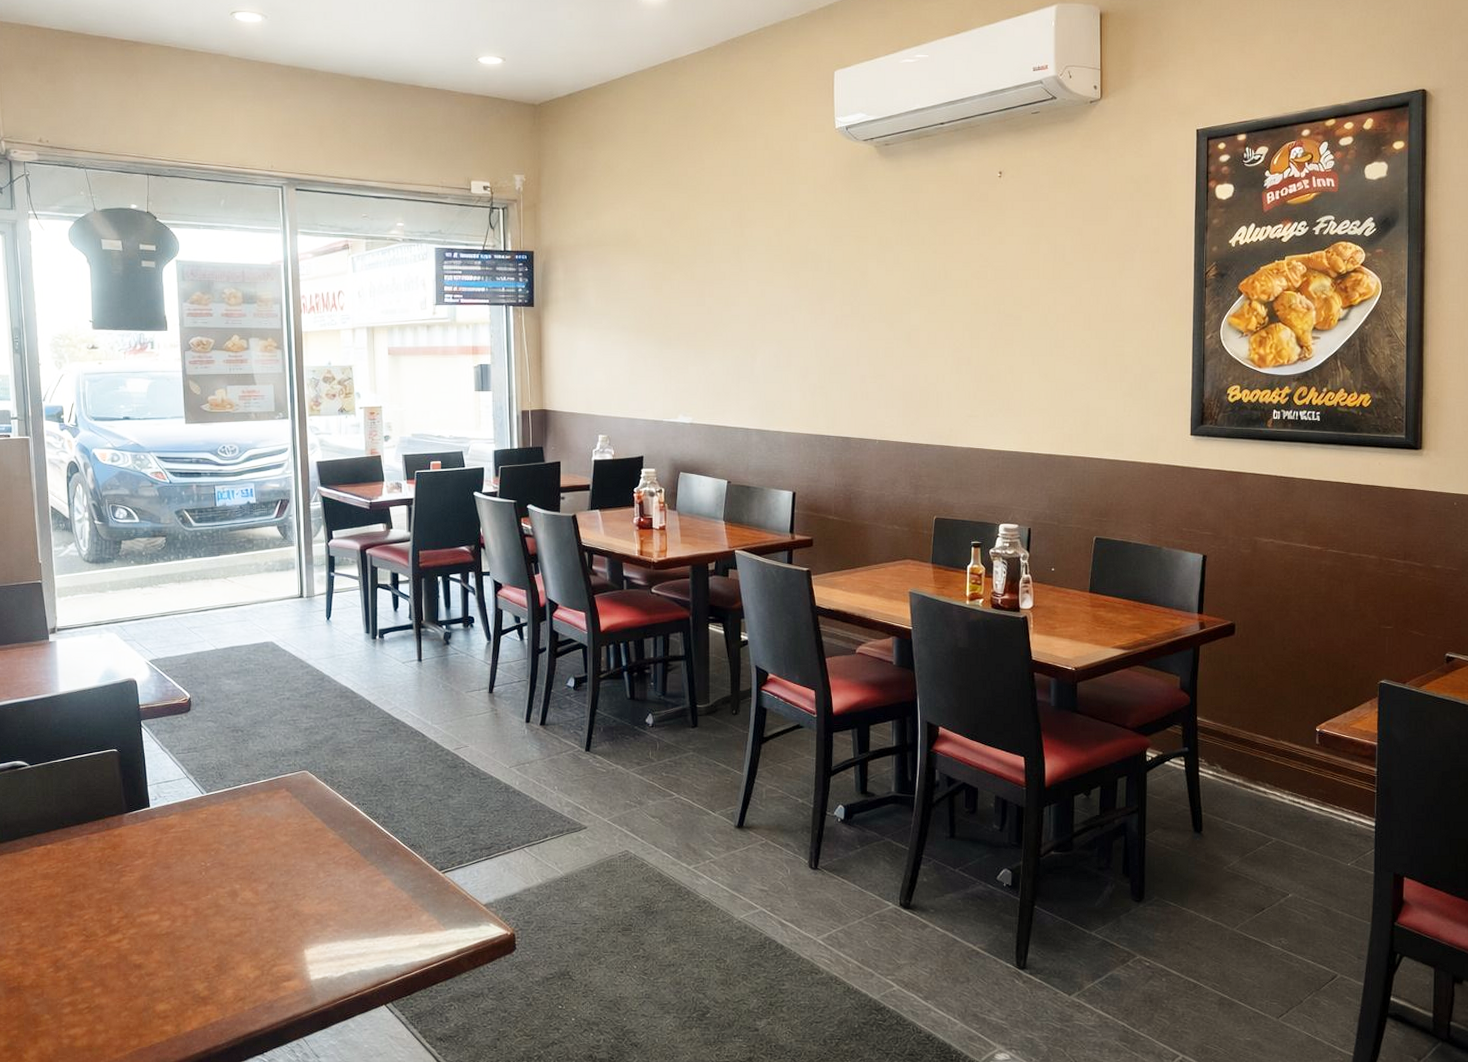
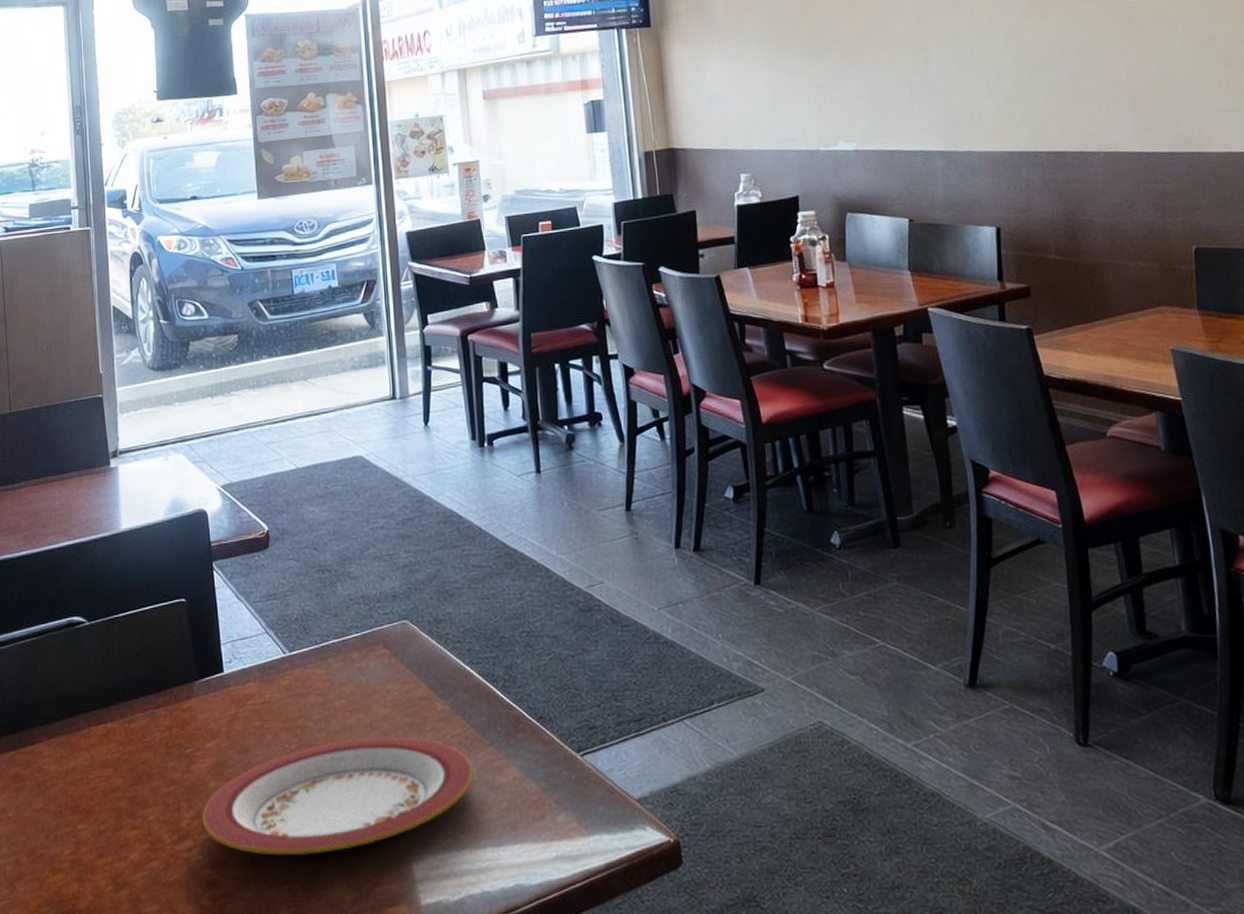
plate: none [130,858,356,945] -> present [202,736,474,856]

